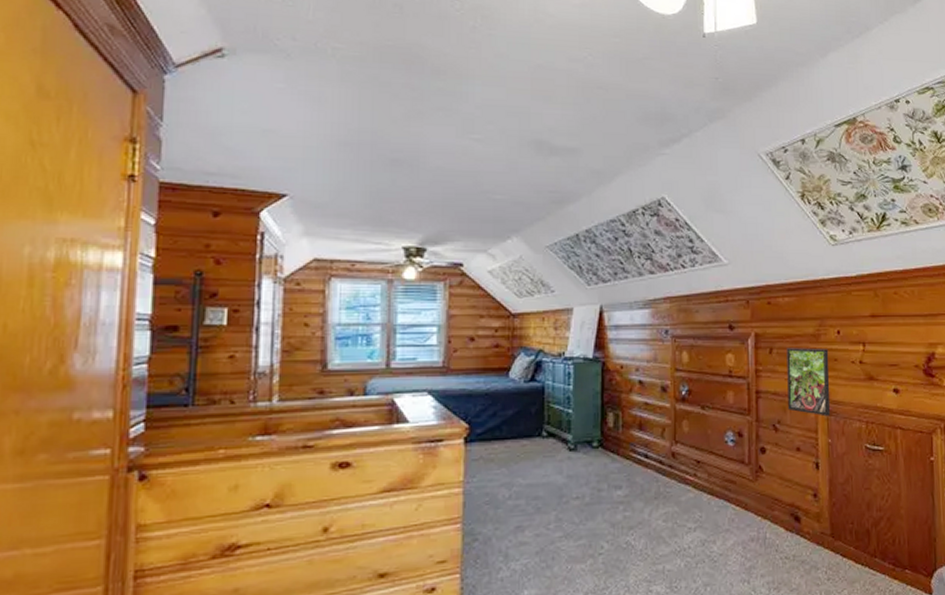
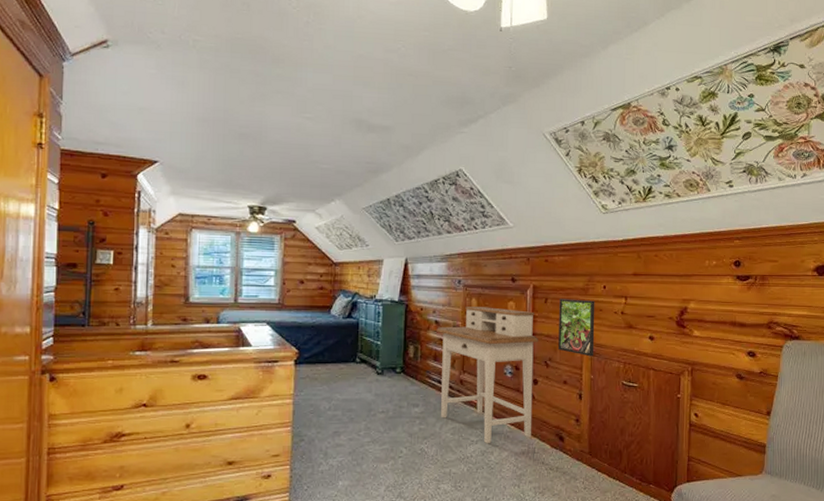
desk: none [641,361,764,531] -> present [437,307,539,444]

